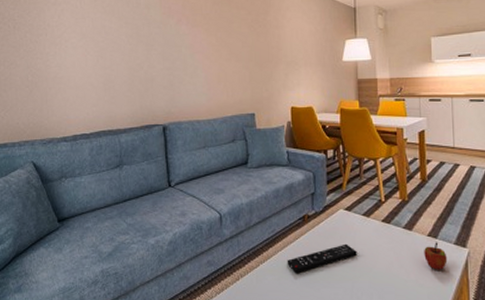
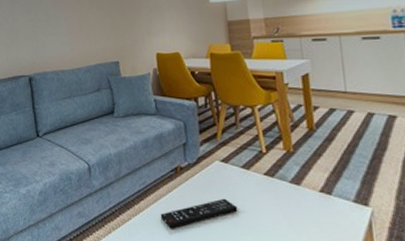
apple: present [424,242,448,270] -> none [316,199,346,231]

